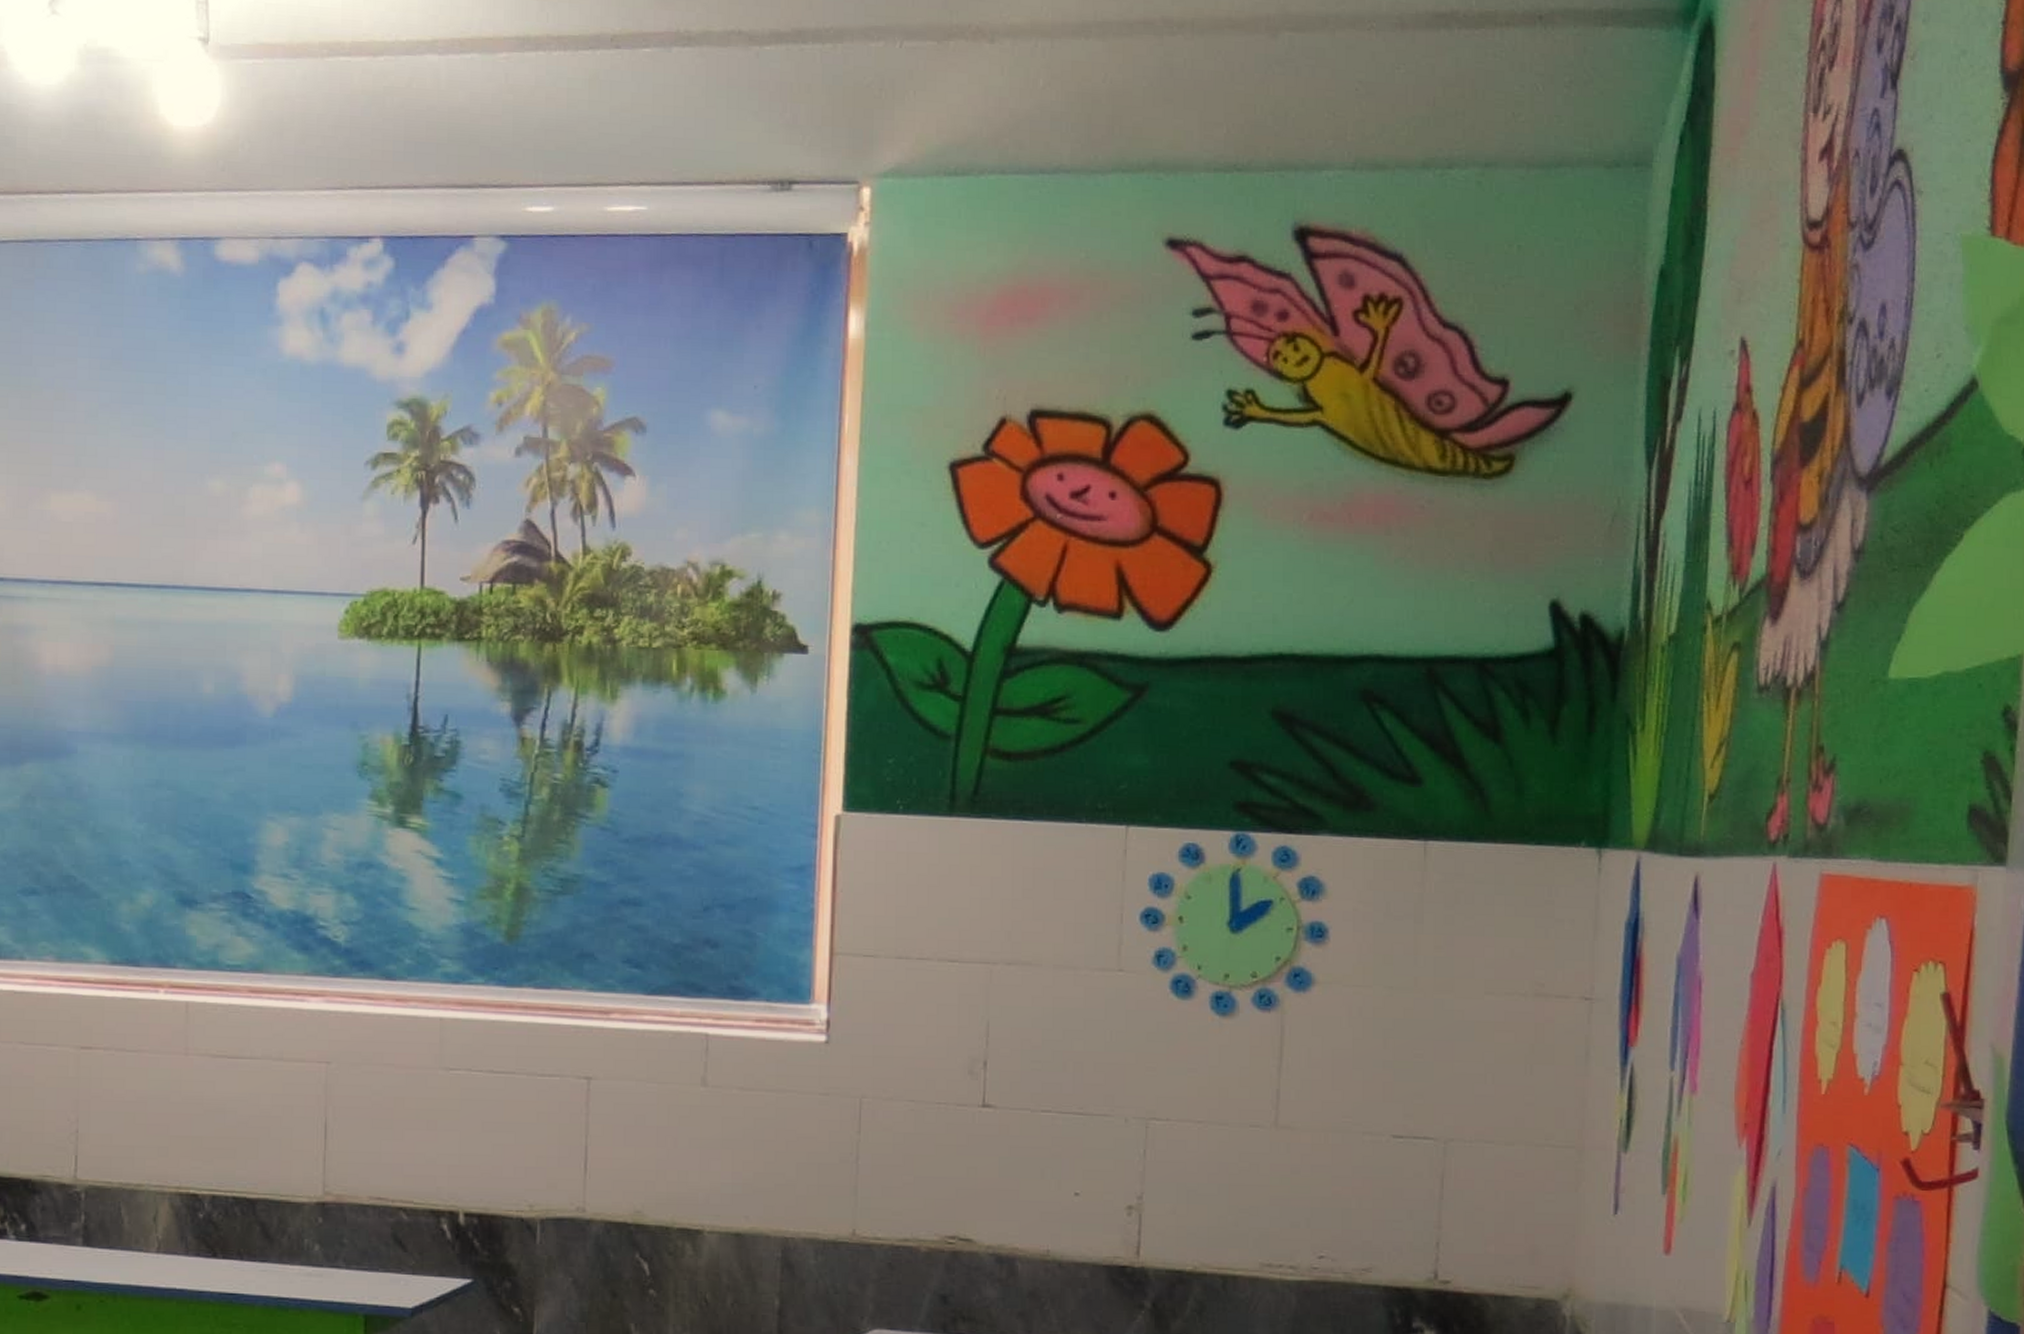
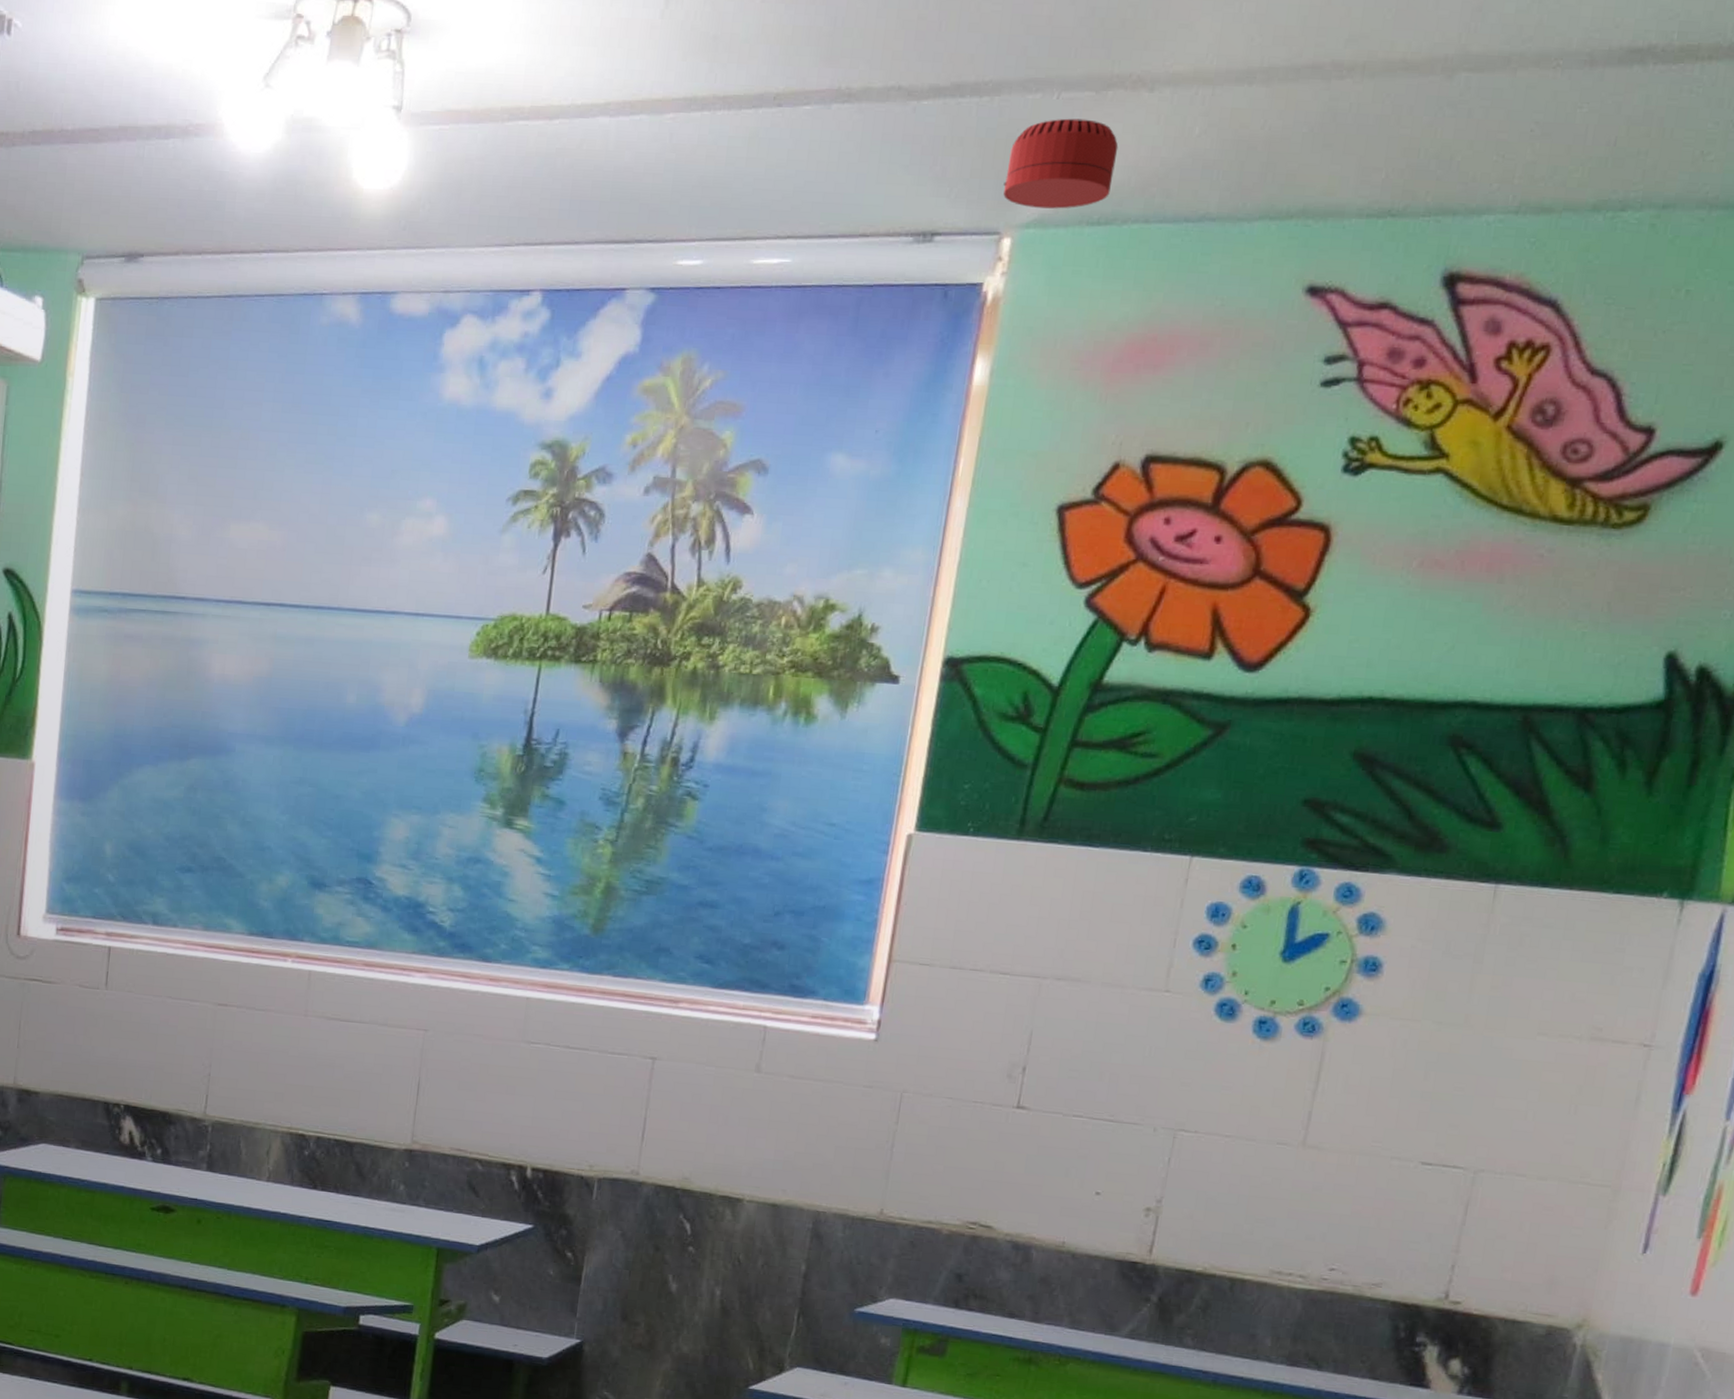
smoke detector: none [856,67,966,159] -> present [1003,118,1119,209]

